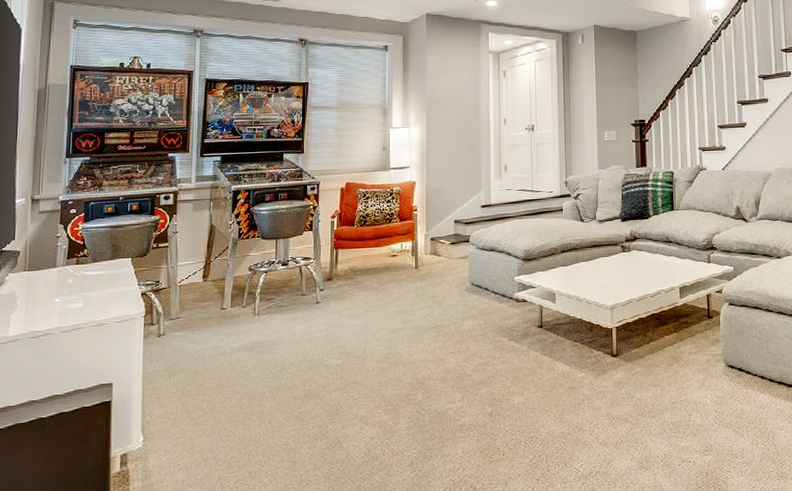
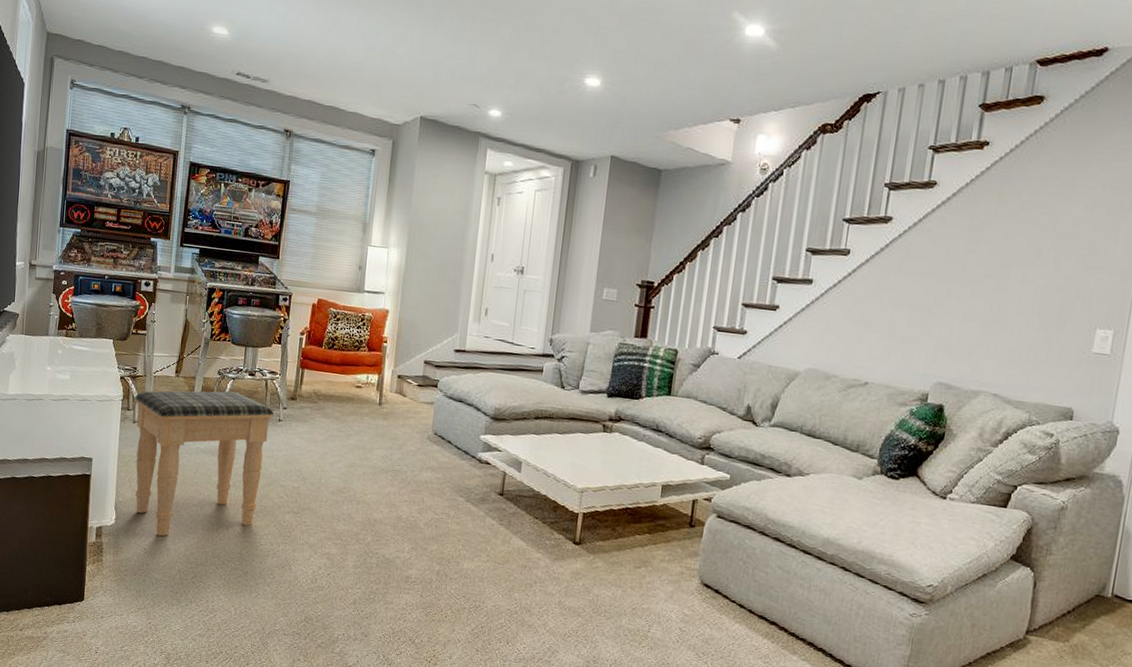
footstool: none [158,284,312,448] -> present [134,390,274,537]

